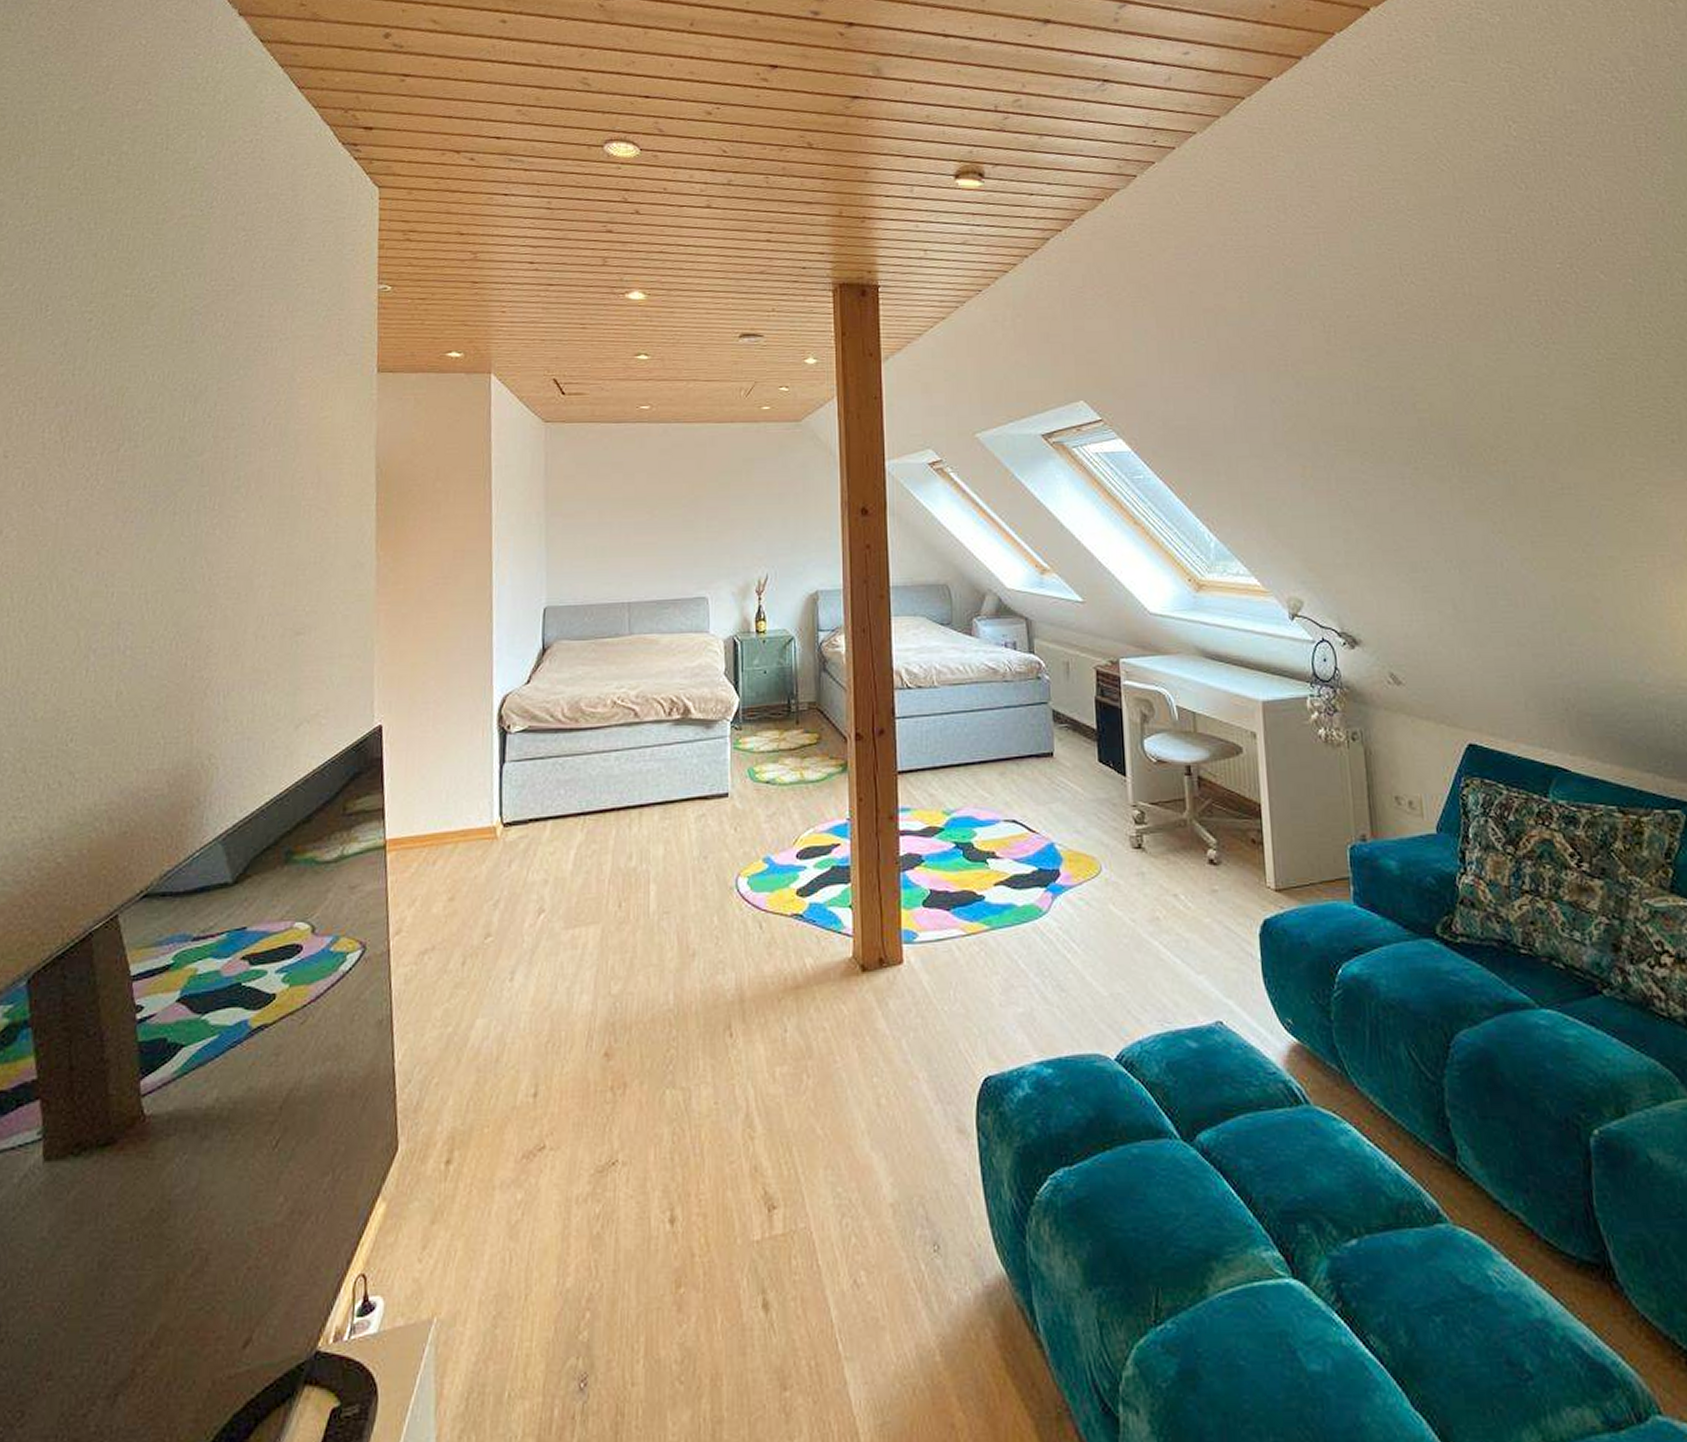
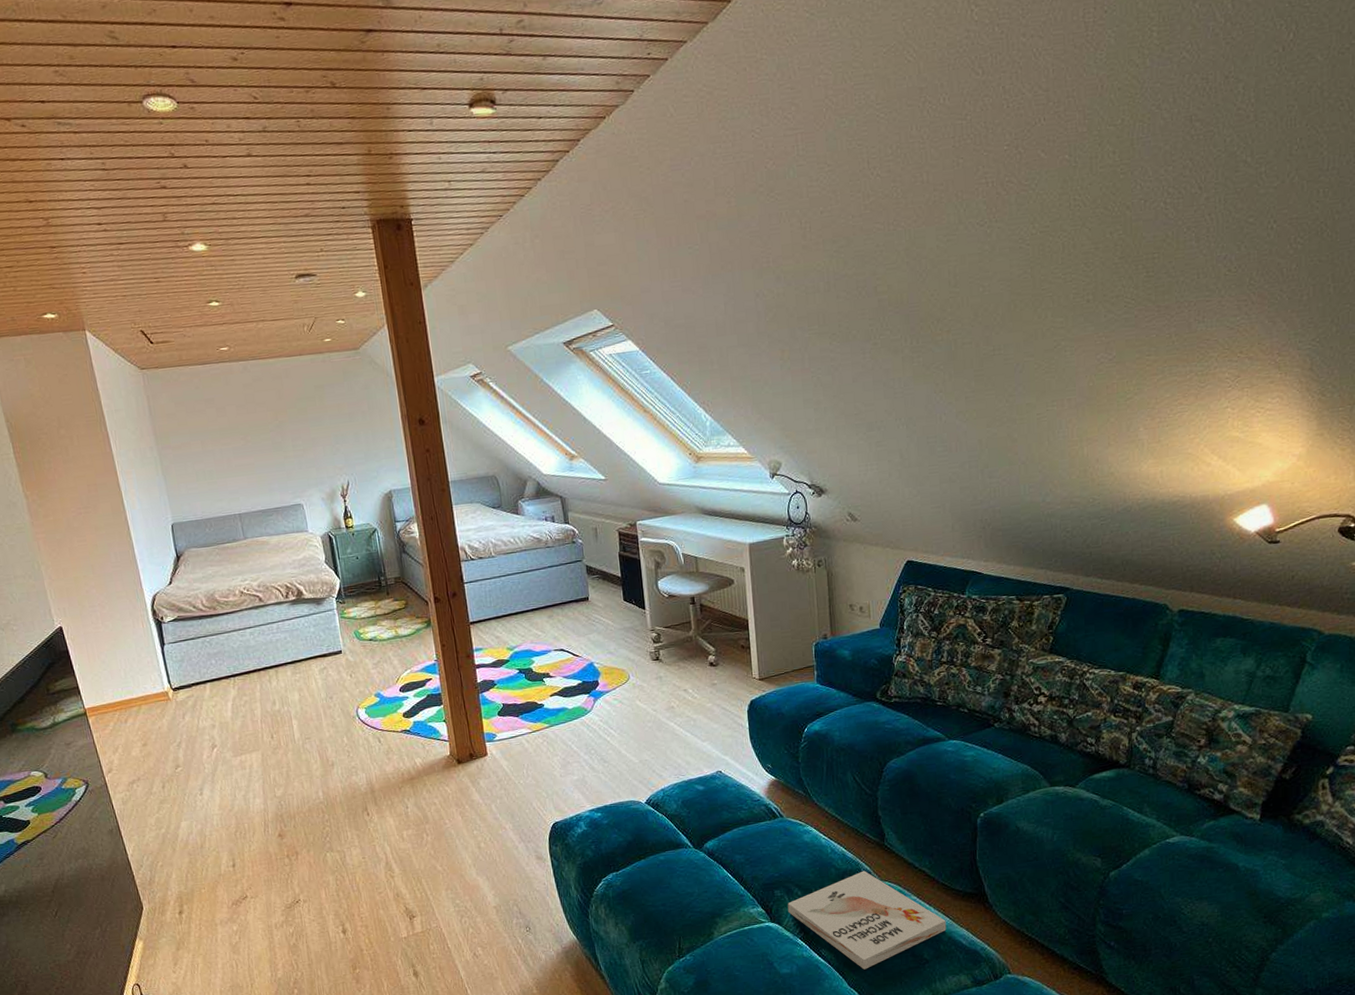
book: none [1317,1205,1557,1380] -> present [787,870,947,970]

